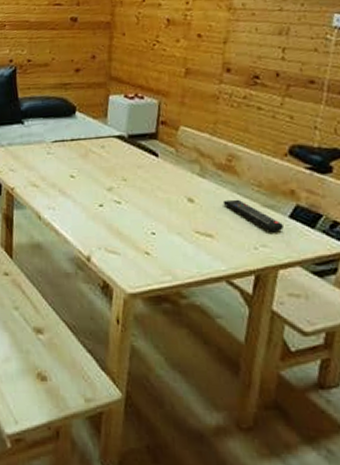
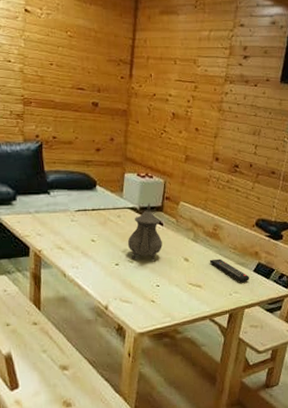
teapot: none [113,129,158,203] -> present [127,203,162,262]

